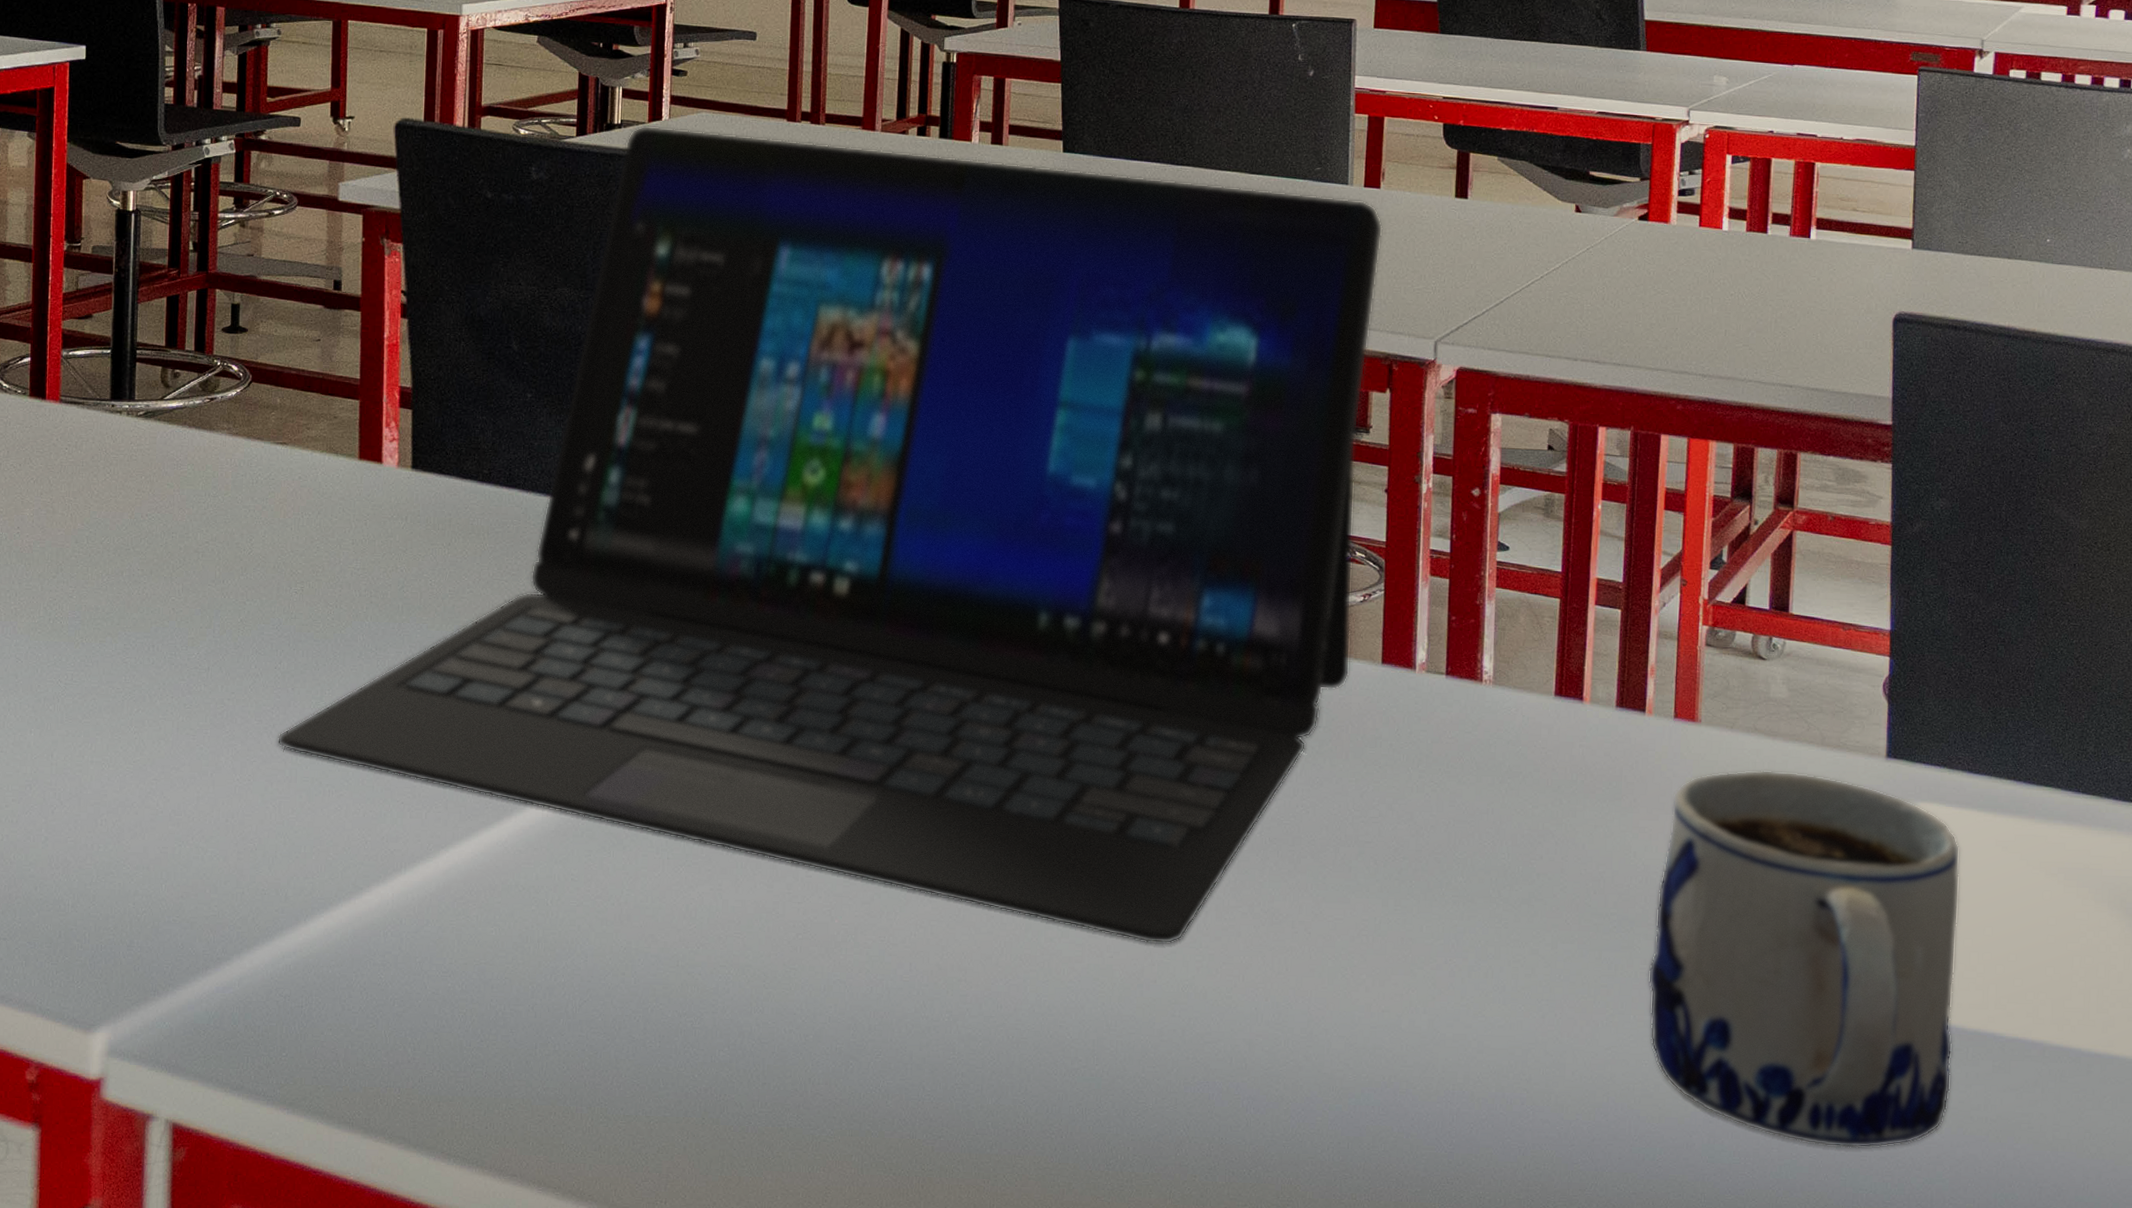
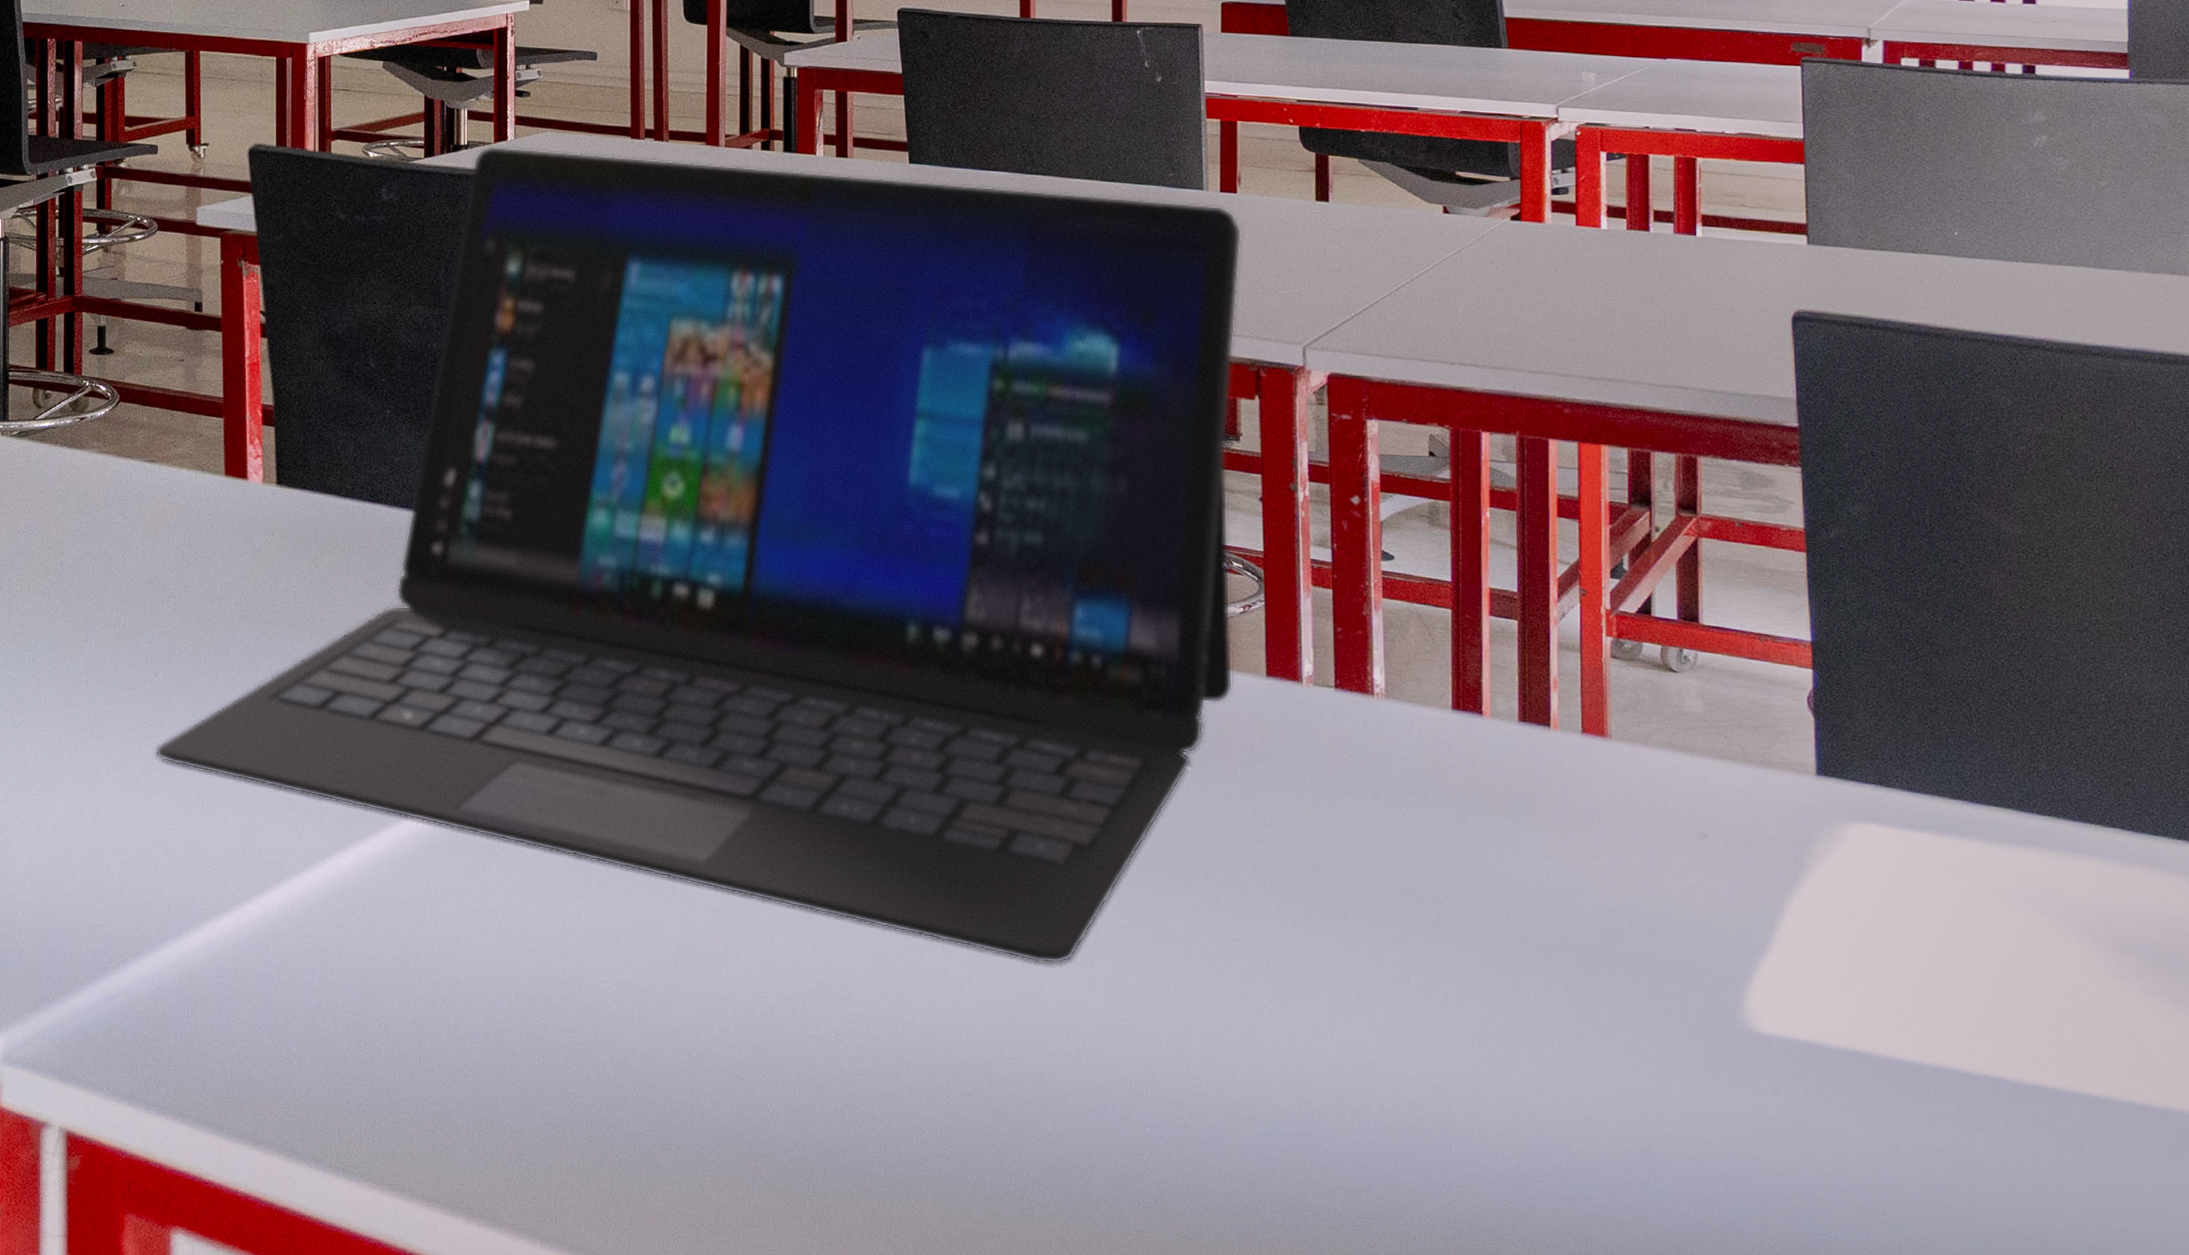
mug: present [1648,770,1960,1149] -> none [1571,787,1912,1191]

